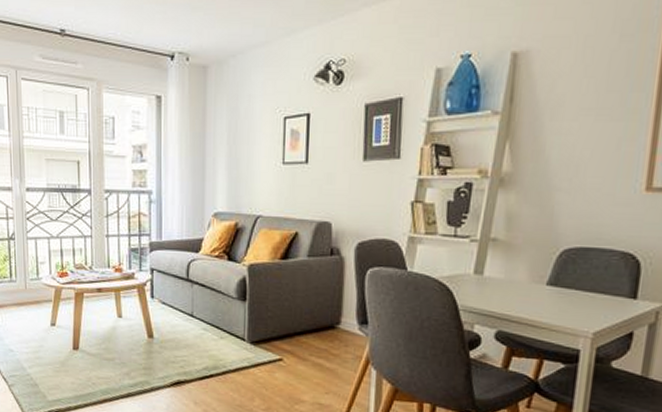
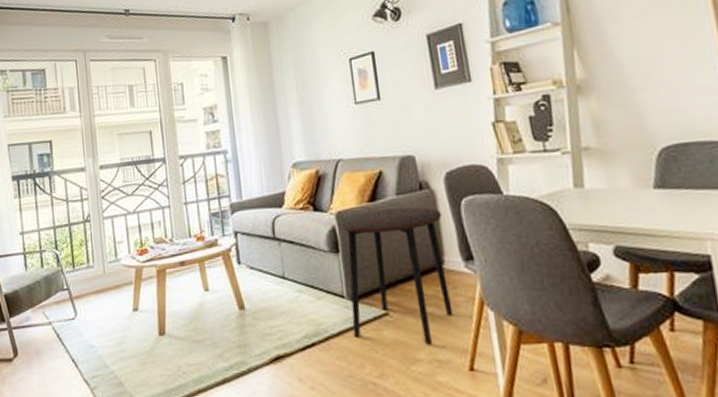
side table: none [248,268,347,390] -> present [340,207,454,345]

